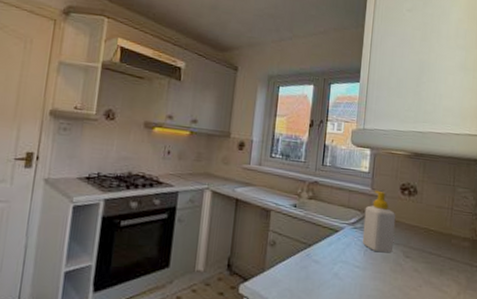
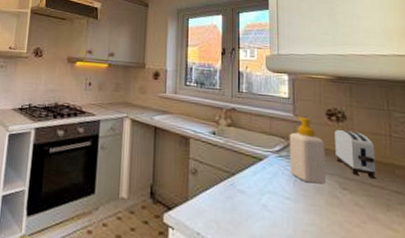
toaster: none [403,203,438,248] -> present [335,130,377,179]

